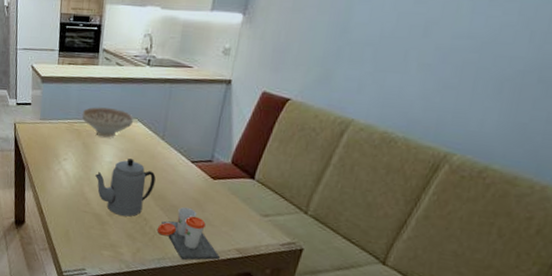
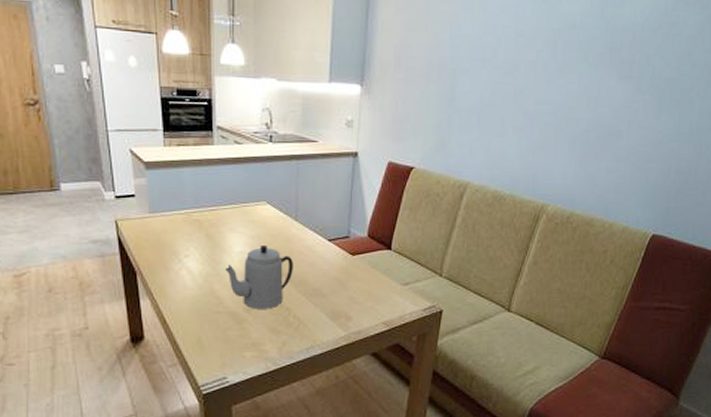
decorative bowl: present [82,107,134,138] -> none [201,192,262,225]
cup: present [157,206,220,261] -> none [301,288,368,345]

